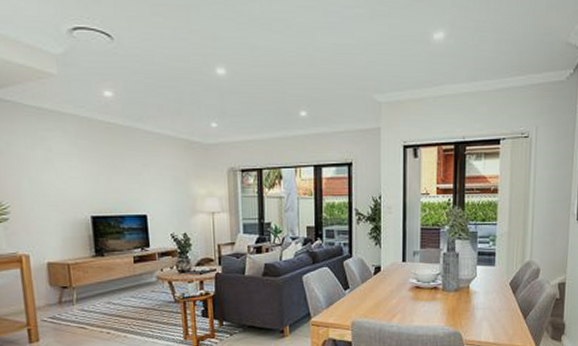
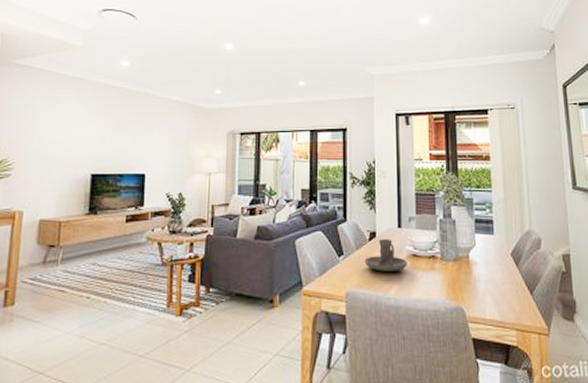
candle holder: none [369,272,411,303] -> present [364,239,408,271]

